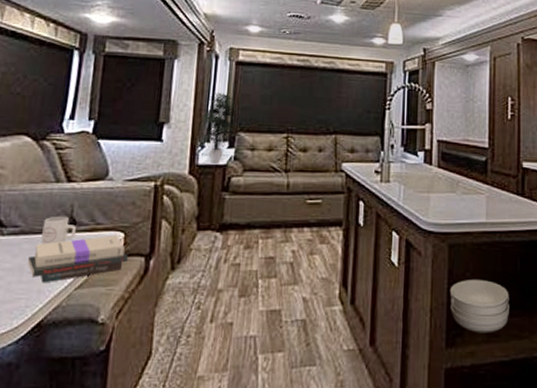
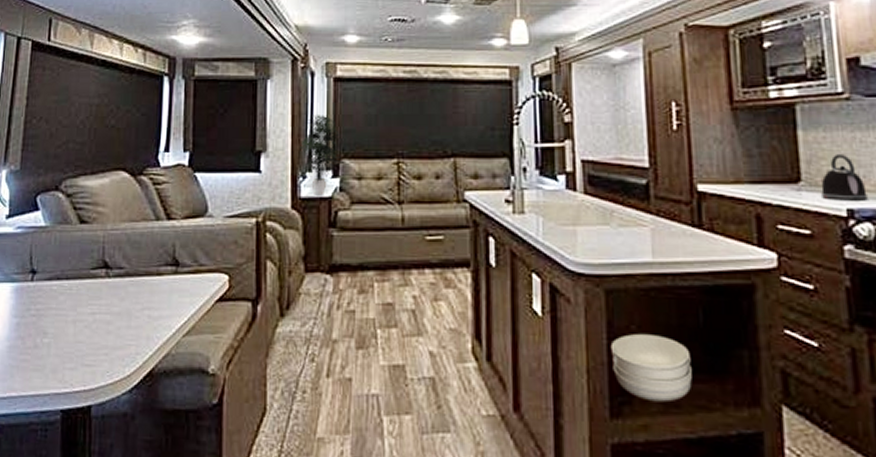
books: present [27,235,128,283] -> none [134,278,234,329]
mug: present [41,216,77,245] -> none [146,256,180,288]

